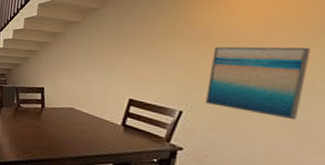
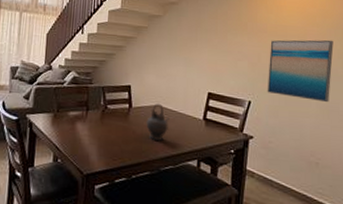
teapot: none [58,105,84,142] -> present [146,103,170,142]

